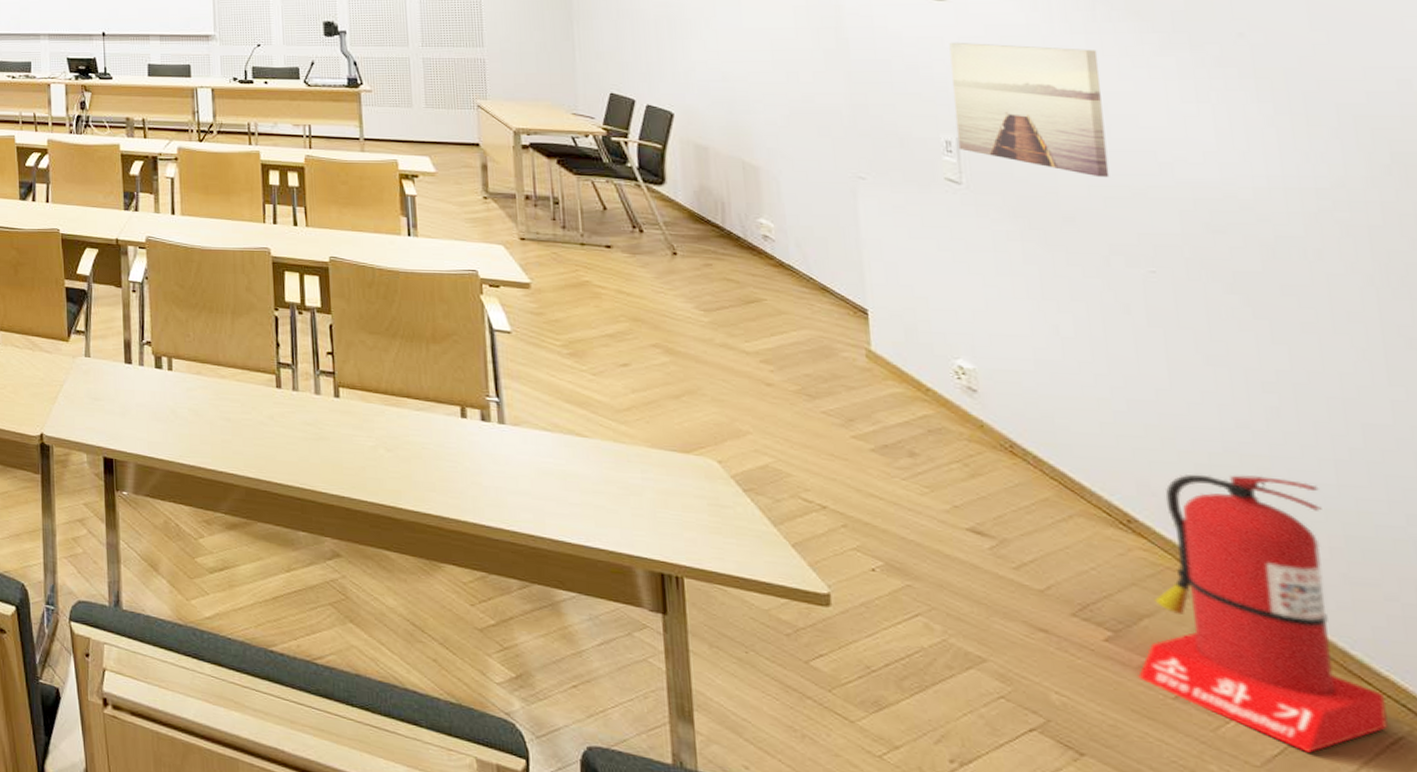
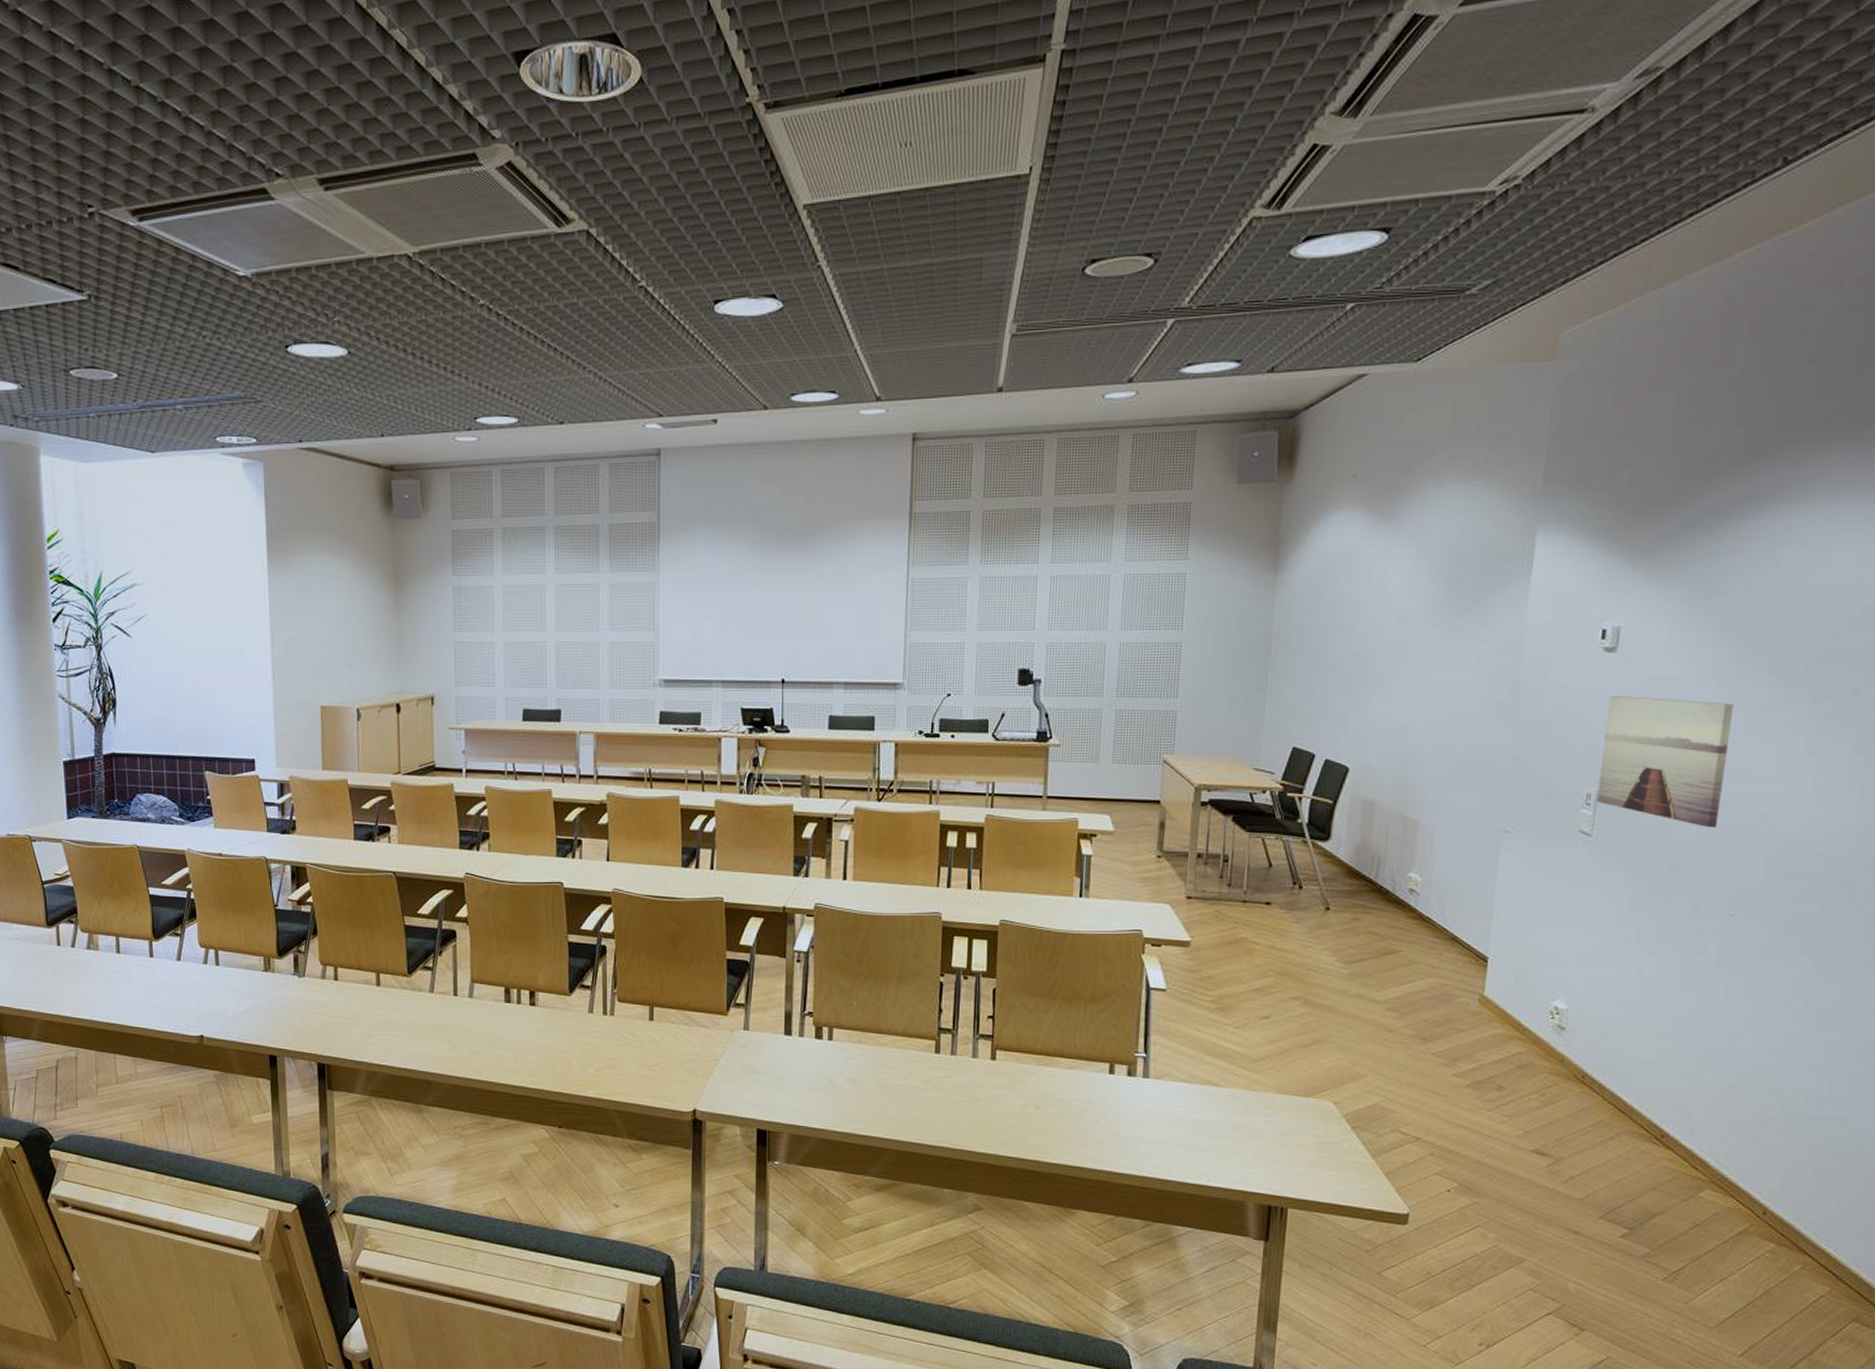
fire extinguisher: present [1138,474,1388,753] -> none [1640,1092,1819,1314]

